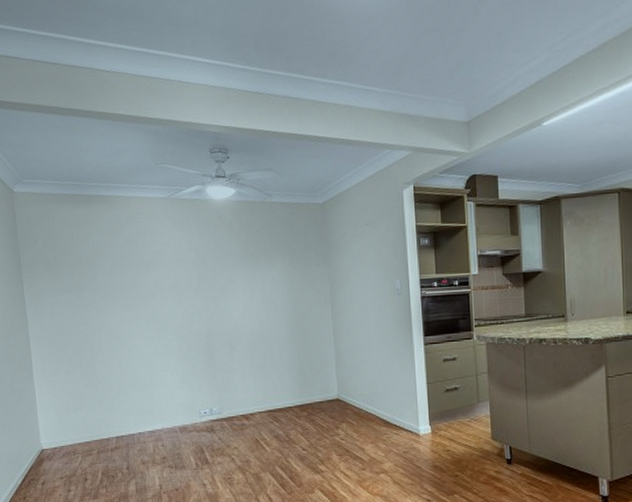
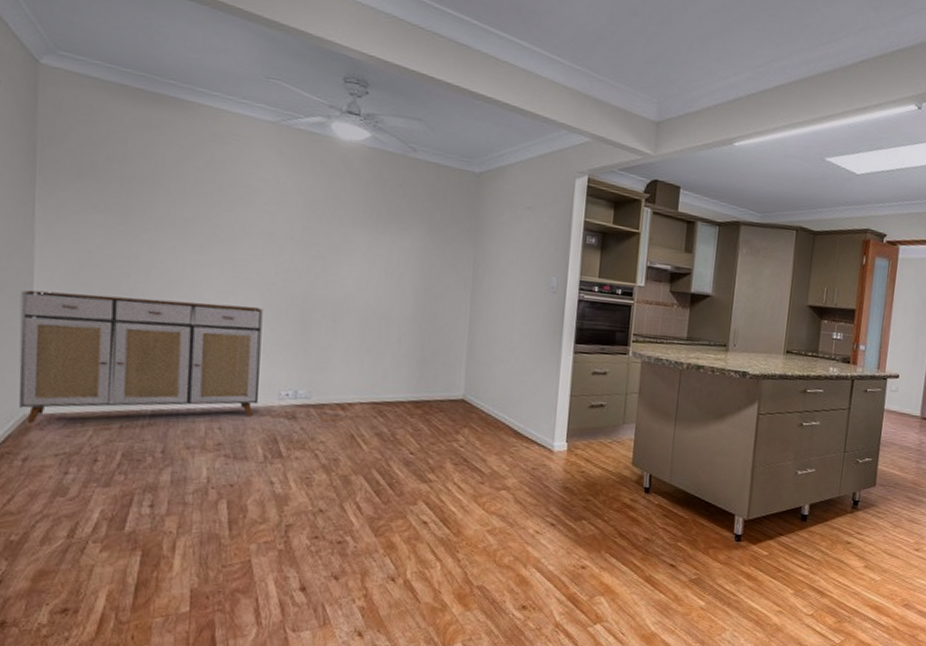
sideboard: none [24,346,187,456] -> present [18,289,263,424]

